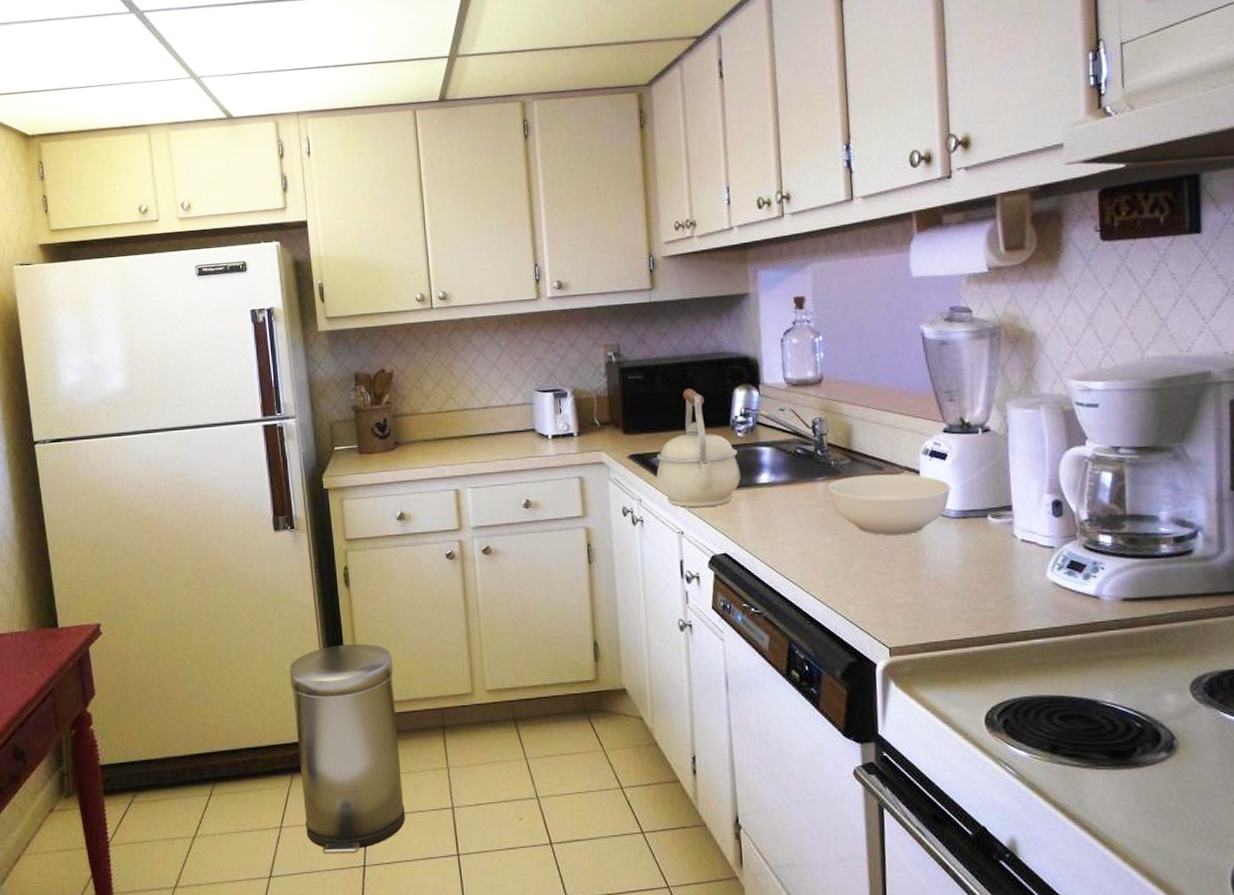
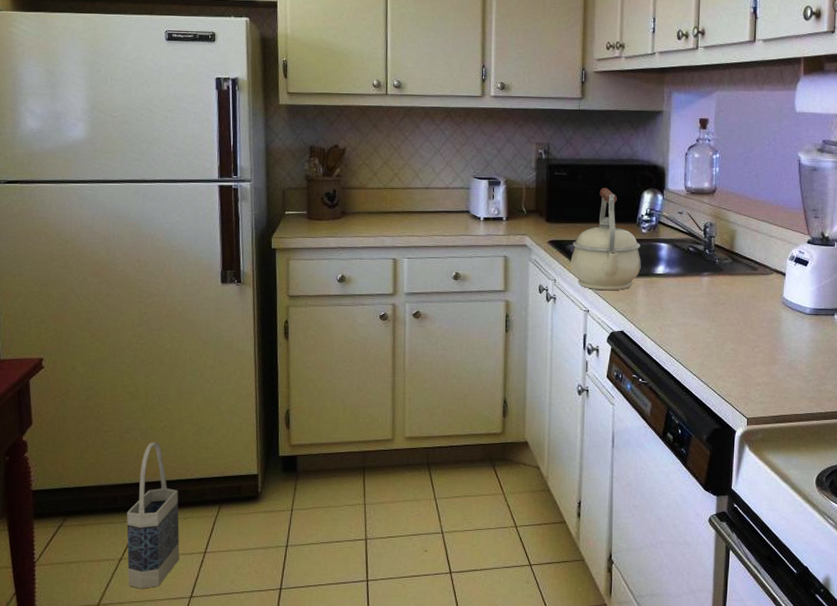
bag: none [197,708,255,869] -> present [127,442,180,589]
pedal bin: present [289,643,405,855] -> none [224,390,323,578]
bowl: present [828,474,951,536] -> none [711,273,809,326]

